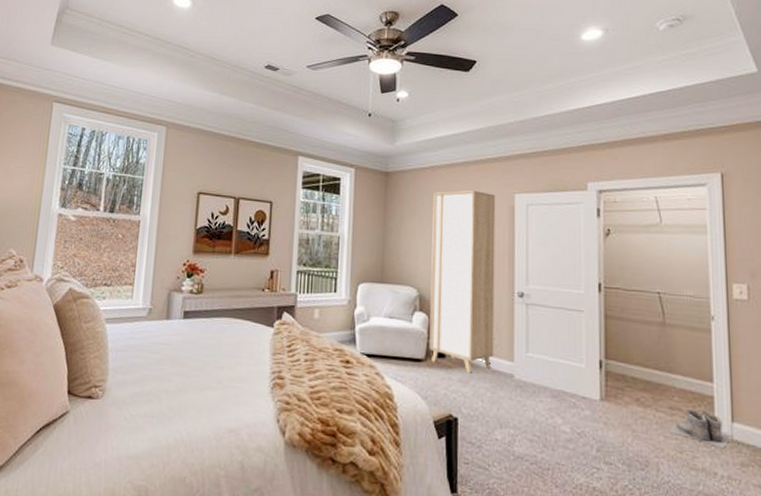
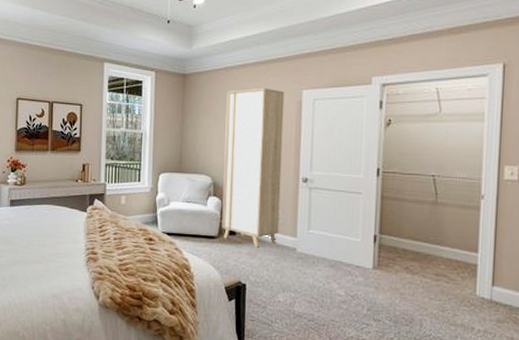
boots: present [668,409,731,449] -> none [433,275,490,308]

